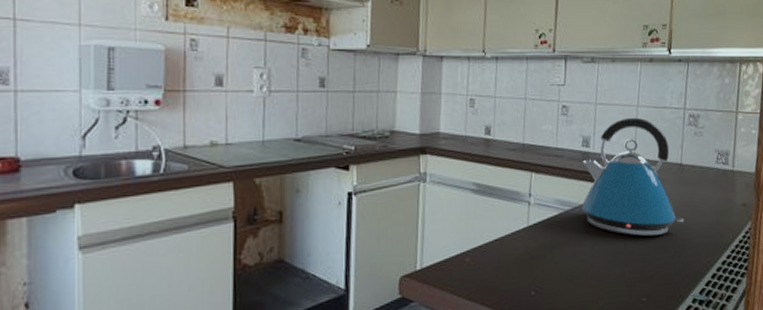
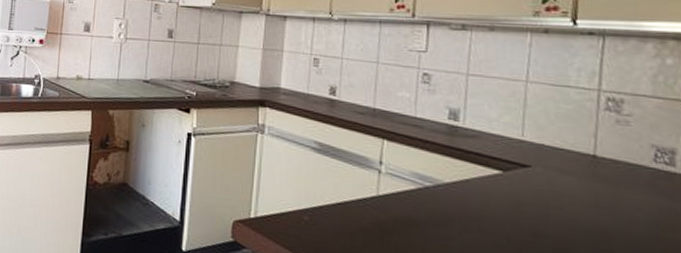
kettle: present [581,117,685,237] -> none [447,93,602,238]

